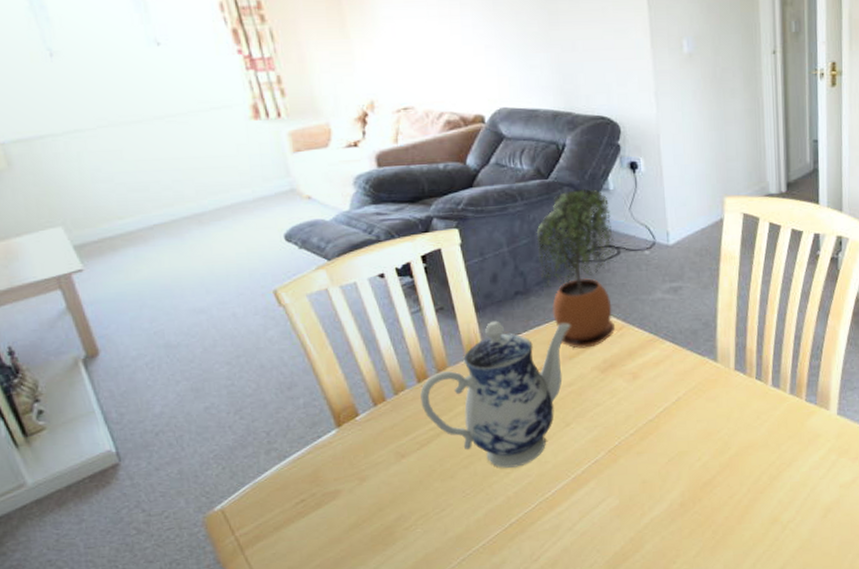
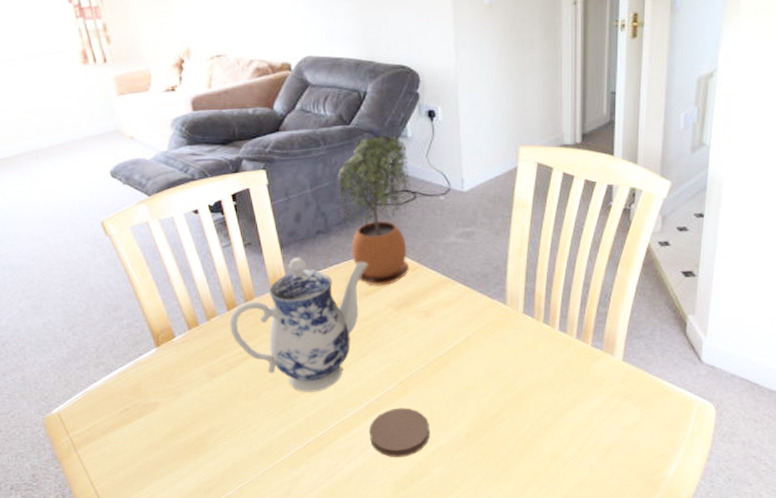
coaster: none [576,478,642,534] -> present [369,408,431,458]

